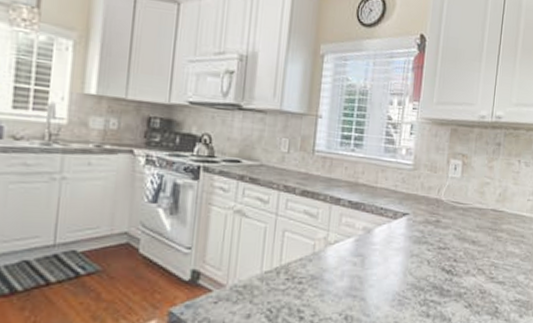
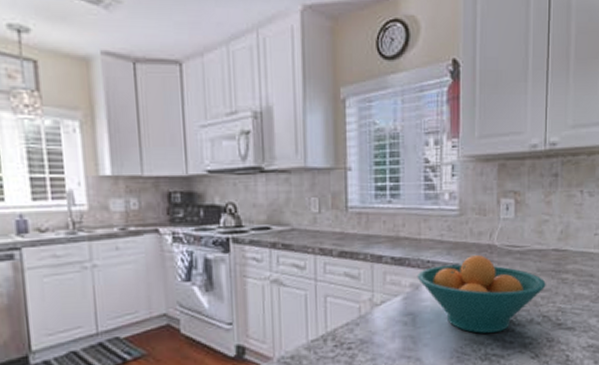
fruit bowl: none [370,207,483,281] -> present [417,255,546,334]

